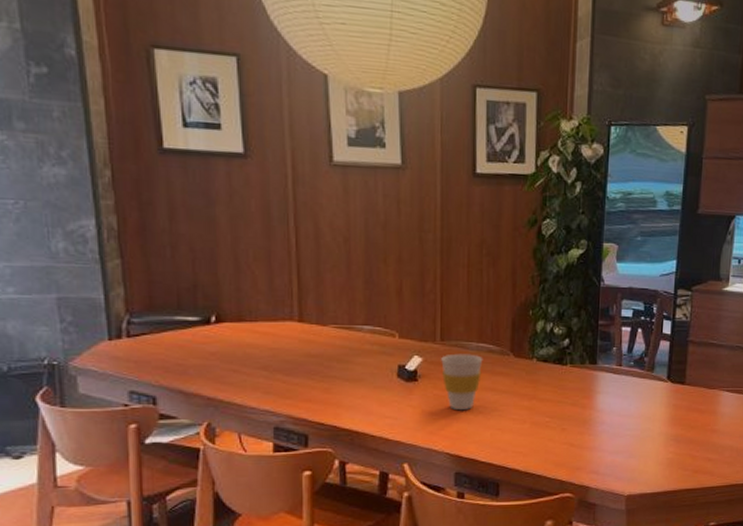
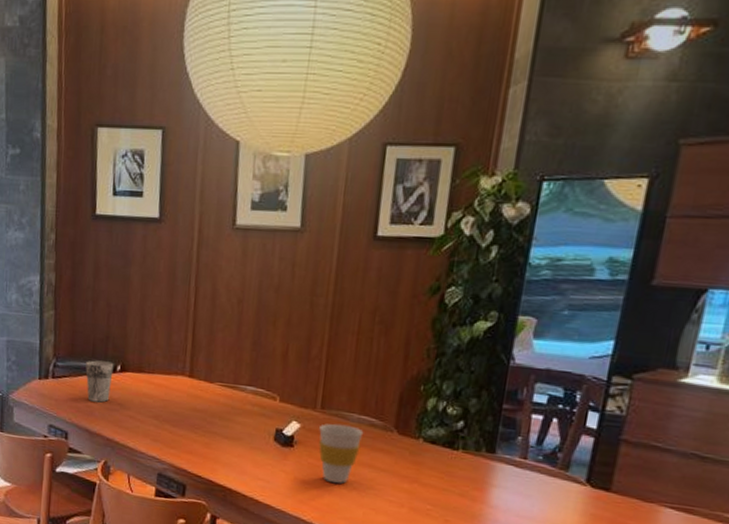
cup: none [170,312,207,359] -> present [85,360,114,403]

